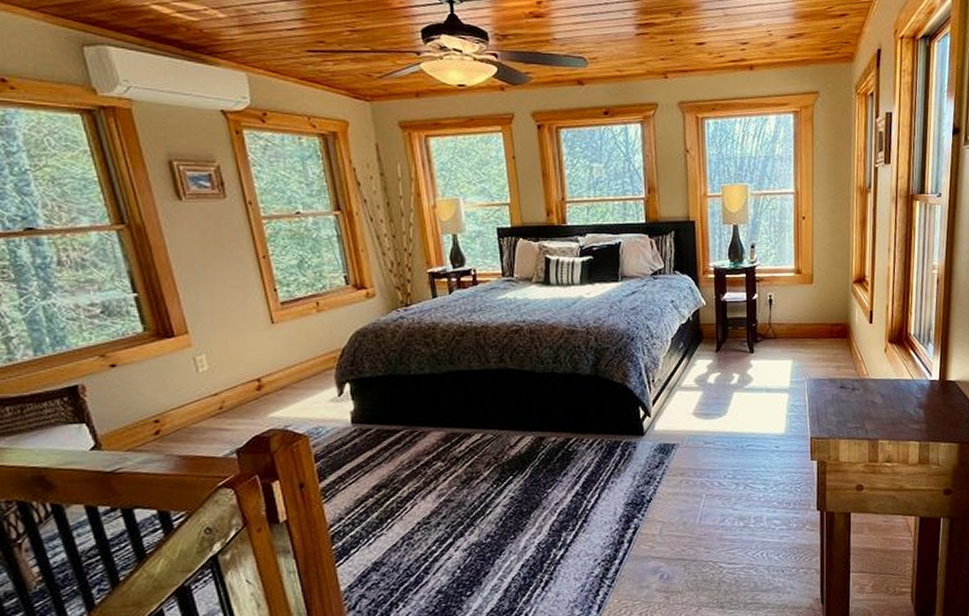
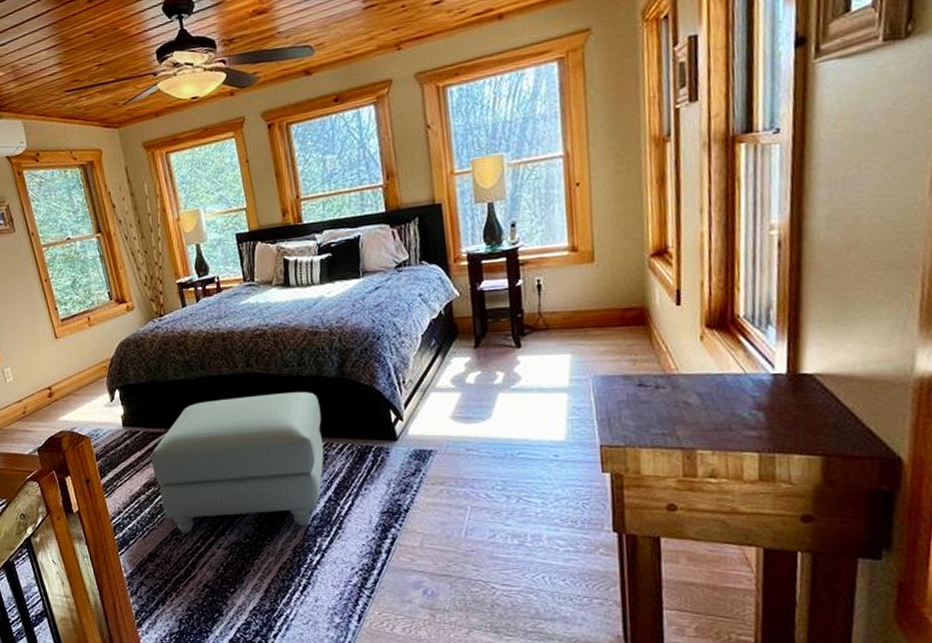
ottoman: none [384,388,575,538] -> present [150,392,325,534]

